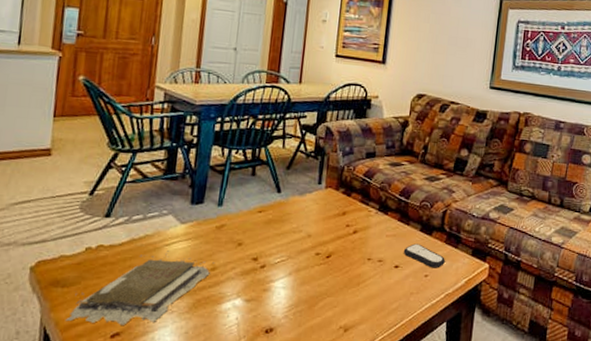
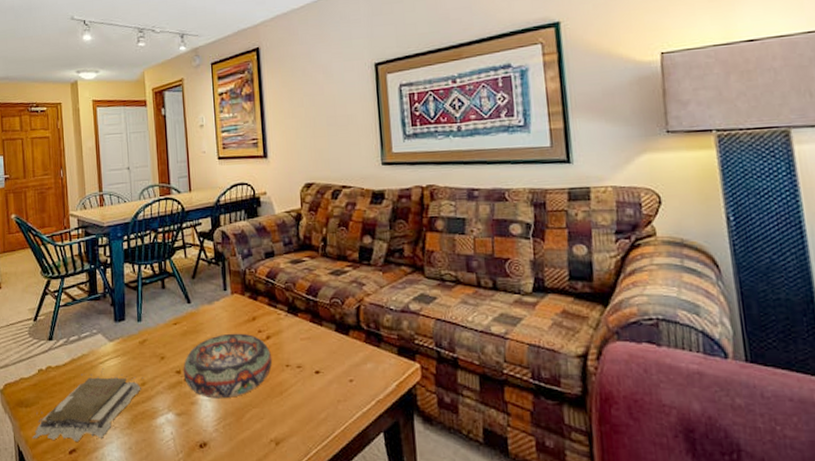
decorative bowl: none [260,225,356,287] -> present [183,333,273,399]
remote control: present [403,243,446,268] -> none [321,345,370,372]

